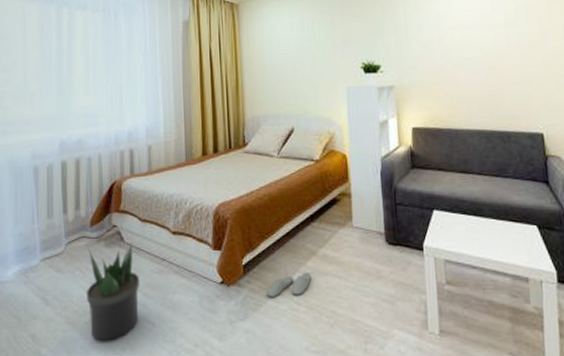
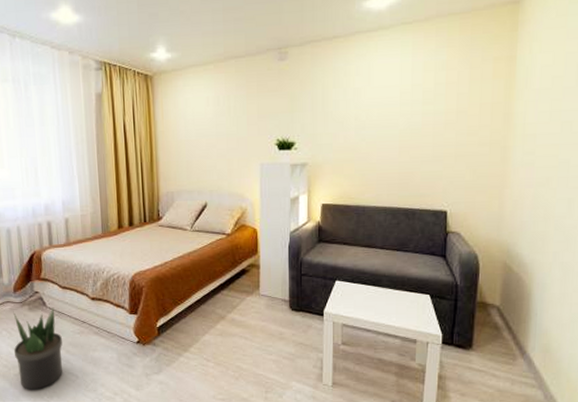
slippers: present [266,272,312,298] -> none [178,333,220,355]

